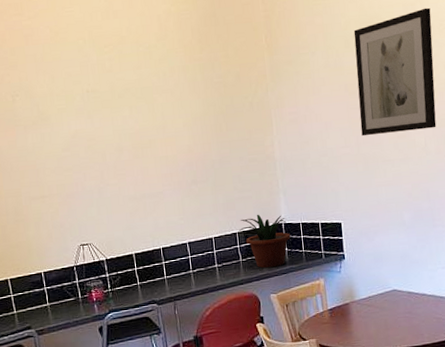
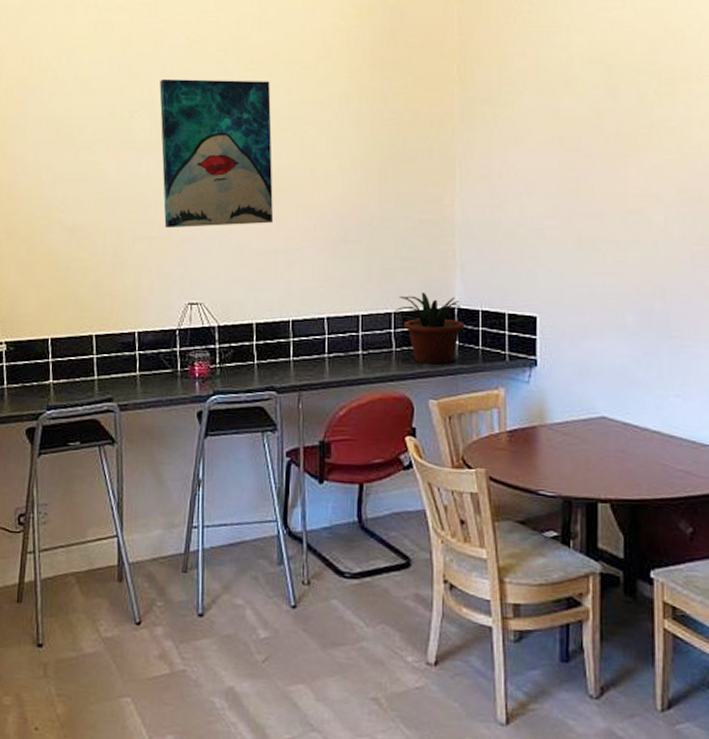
wall art: none [33,60,139,188] -> present [159,78,274,229]
wall art: present [353,7,437,137] -> none [576,47,688,206]

